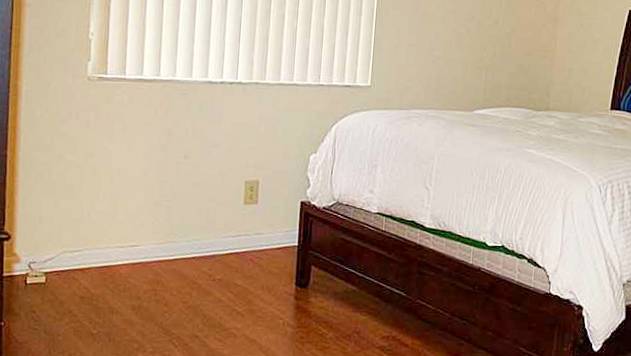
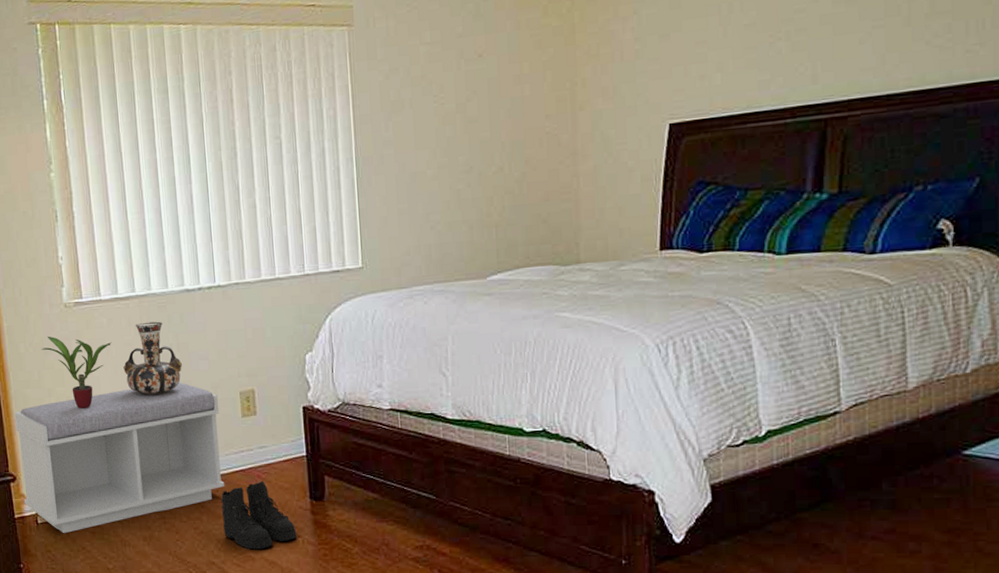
bench: none [15,165,225,296] -> present [14,382,225,534]
potted plant: none [57,104,129,178] -> present [41,336,111,409]
decorative vase: none [137,105,195,175] -> present [123,321,182,396]
boots: none [211,264,279,328] -> present [220,481,297,550]

